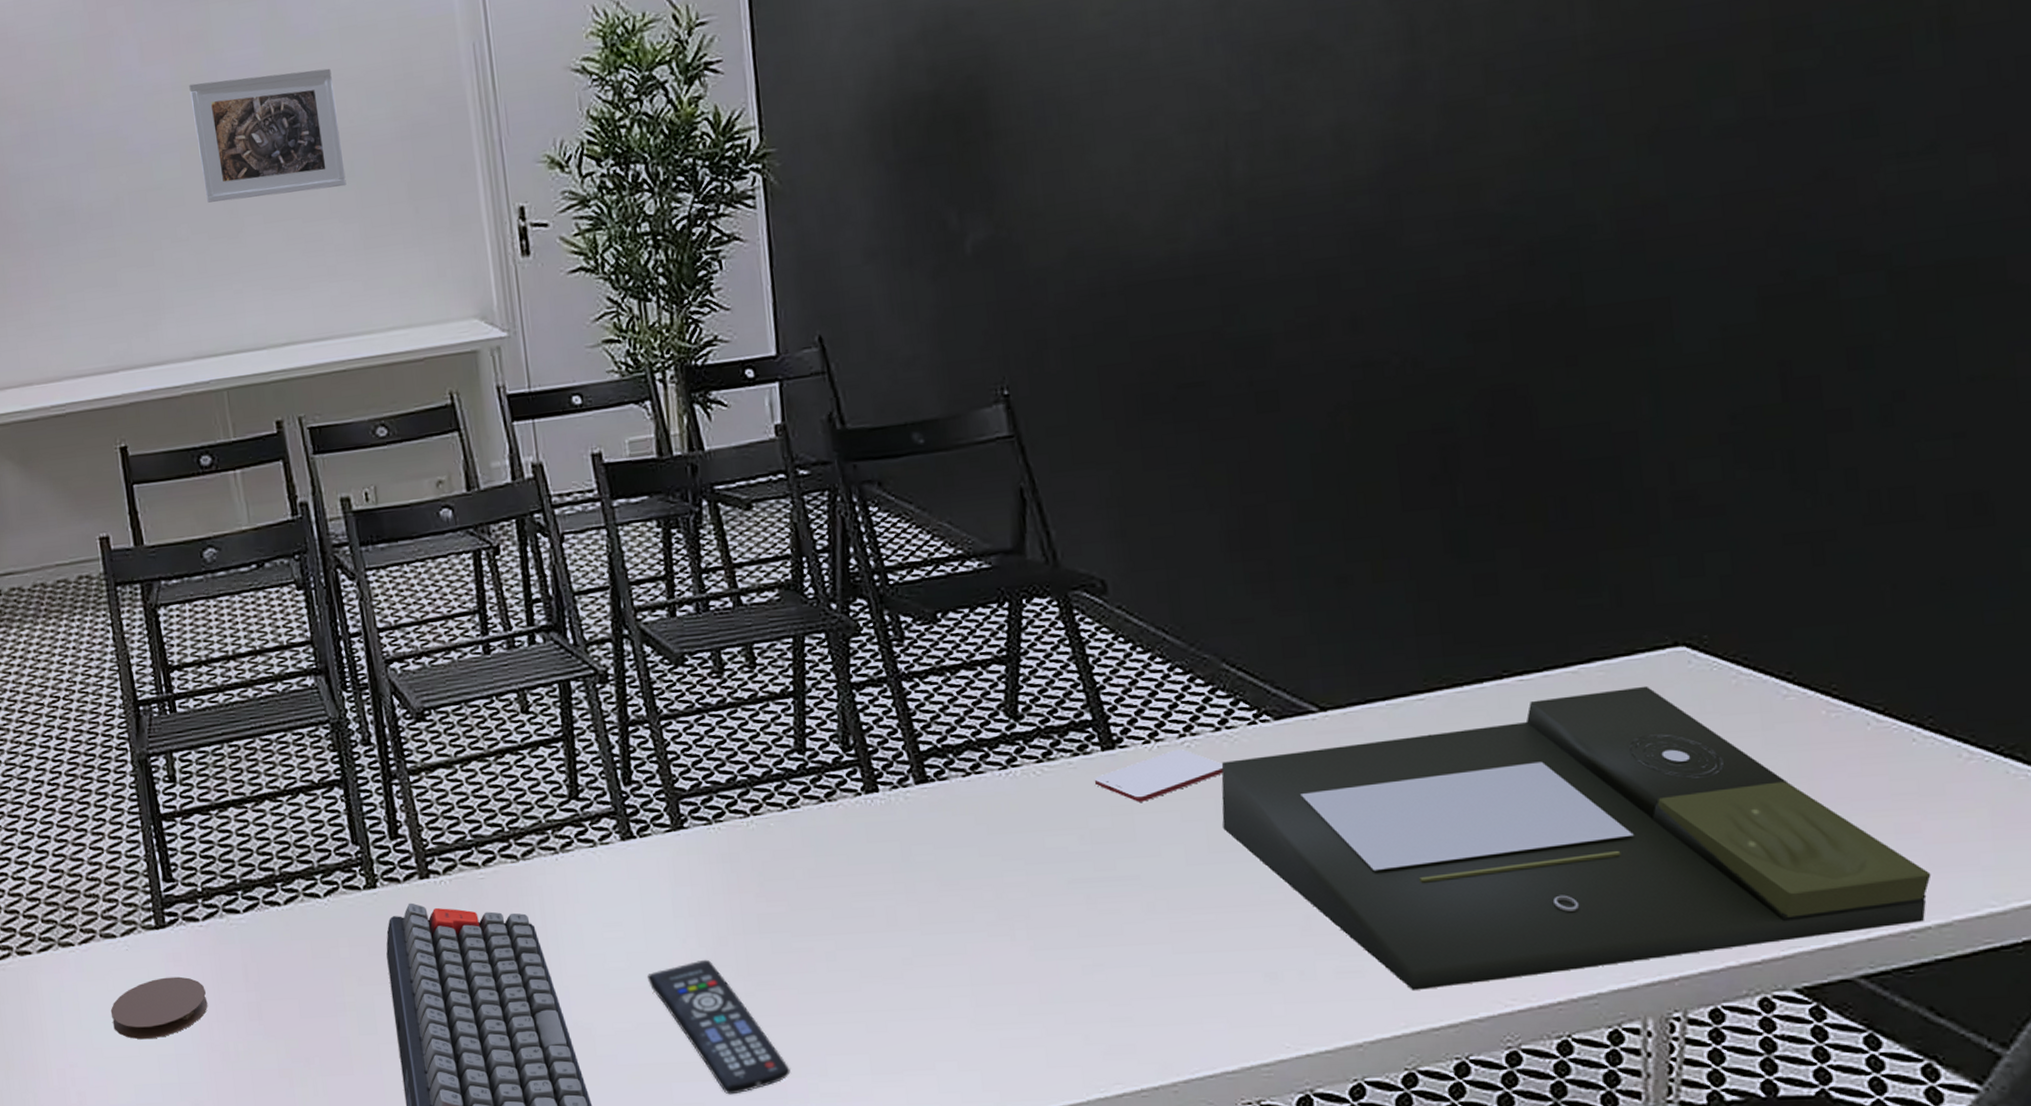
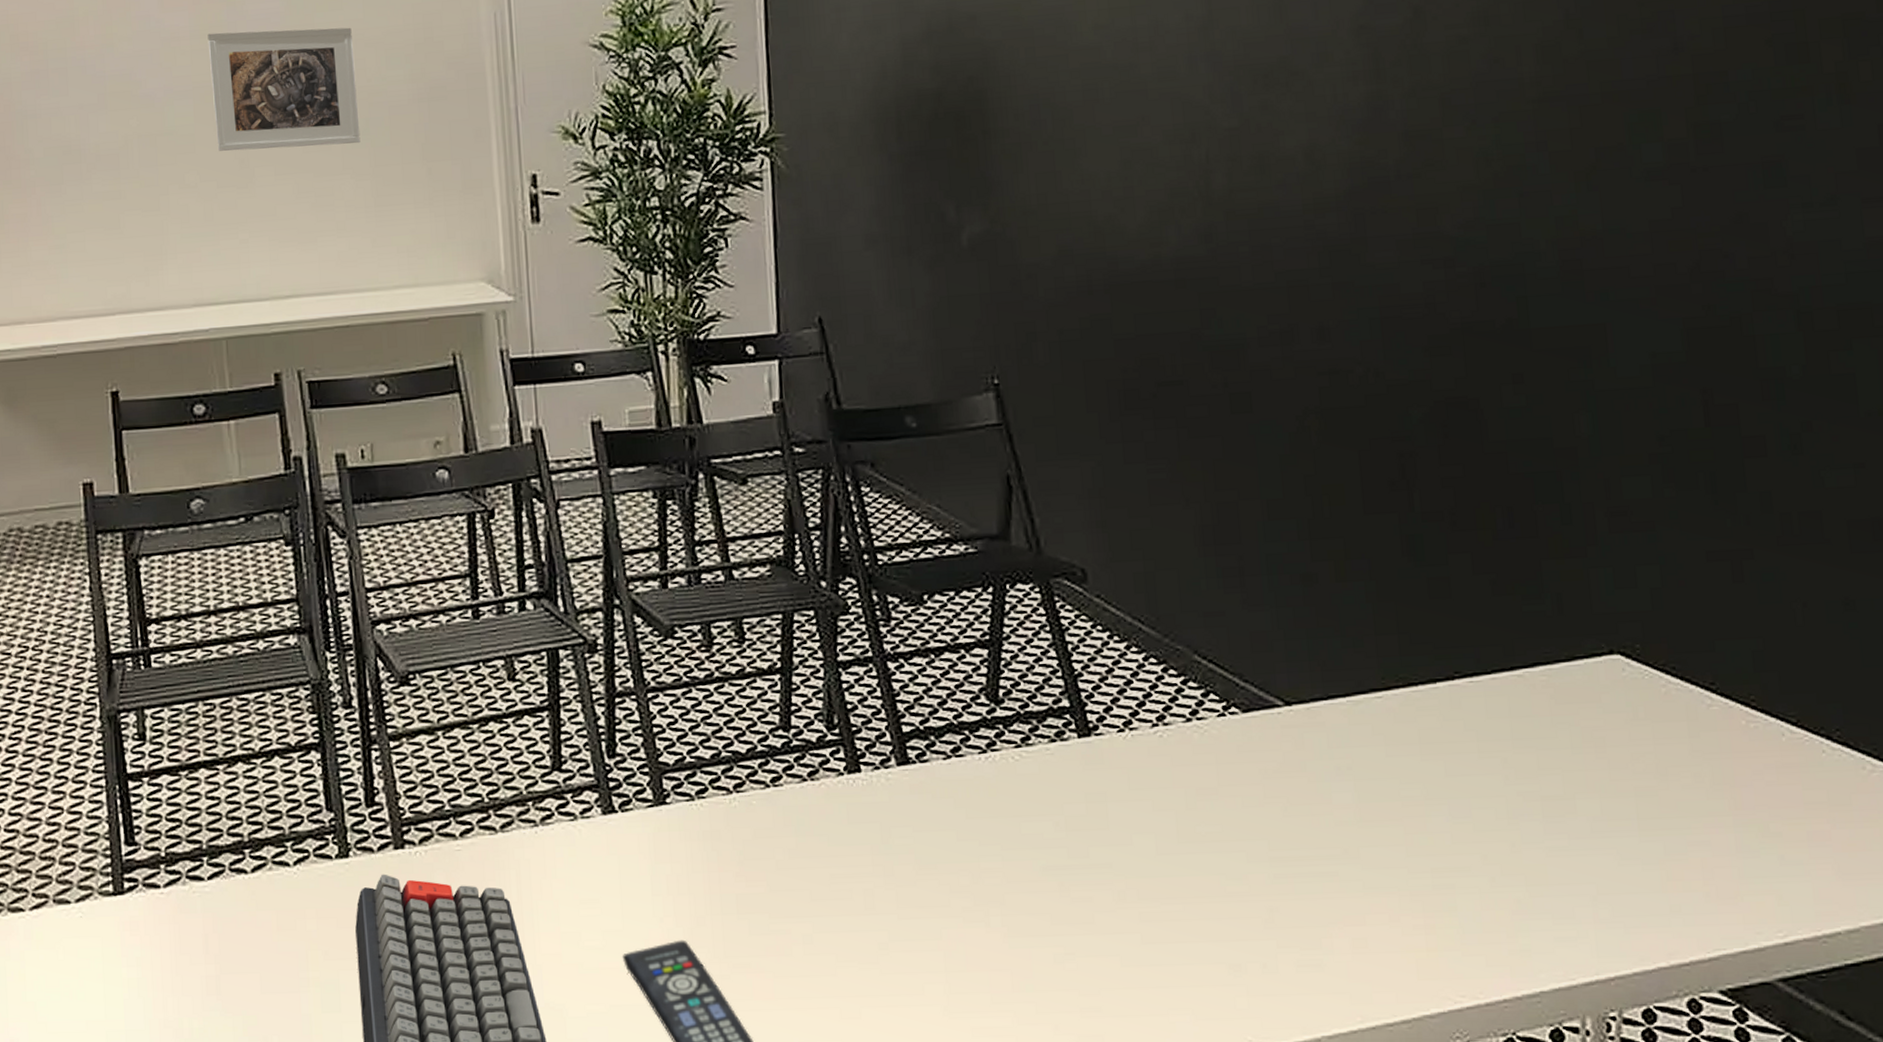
coaster: present [110,976,208,1040] -> none [58,946,164,1014]
smartphone: present [1094,749,1223,802] -> none [1070,739,1193,790]
document tray: present [1221,685,1932,990] -> none [1191,691,1841,985]

